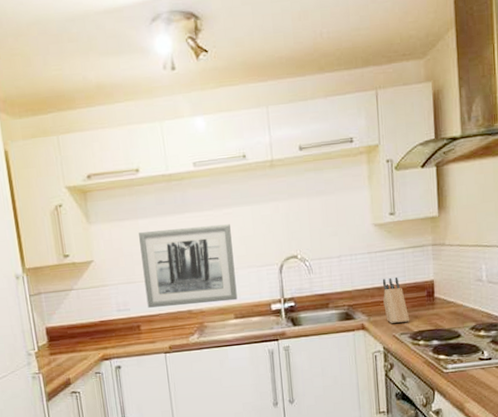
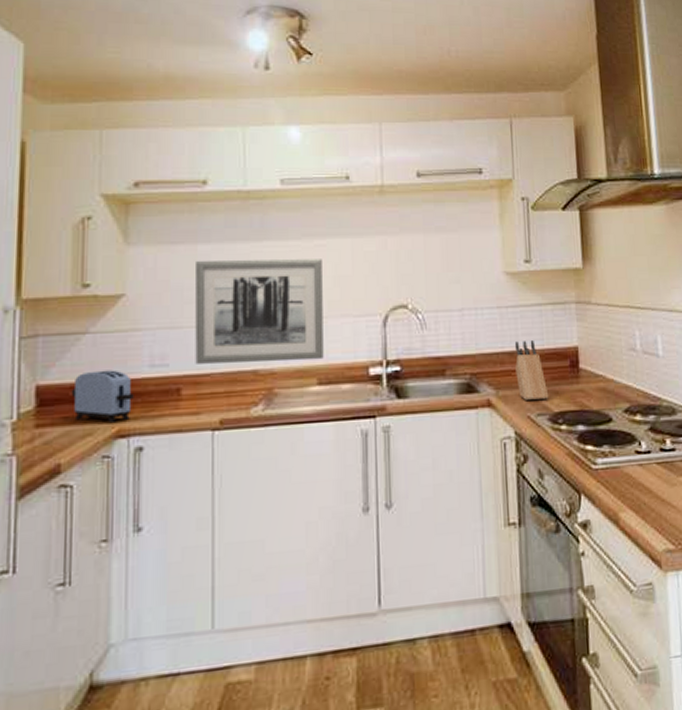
toaster: none [69,314,110,350] -> present [71,370,134,422]

